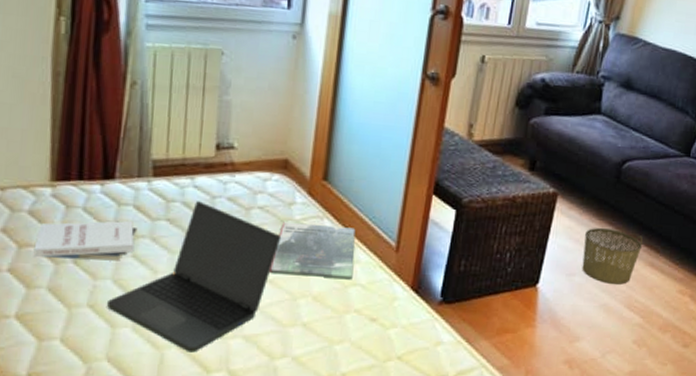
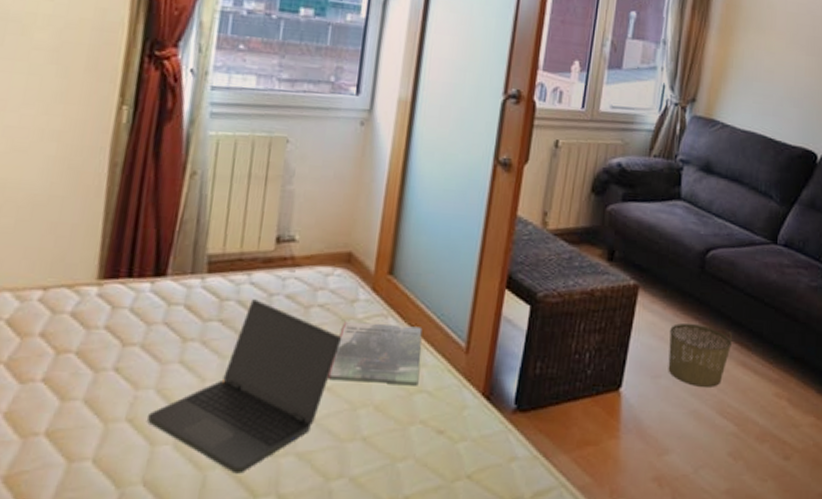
books: present [33,220,138,261] -> none [71,321,187,368]

